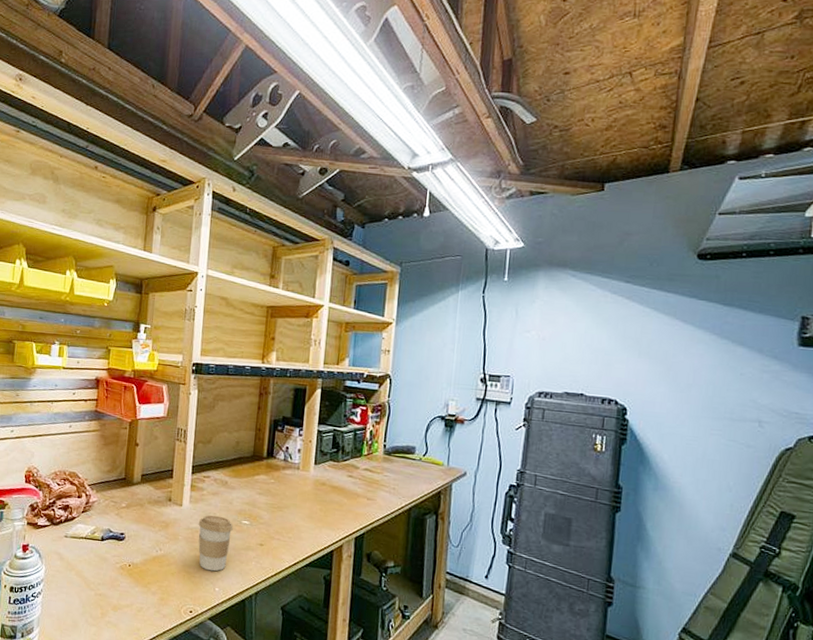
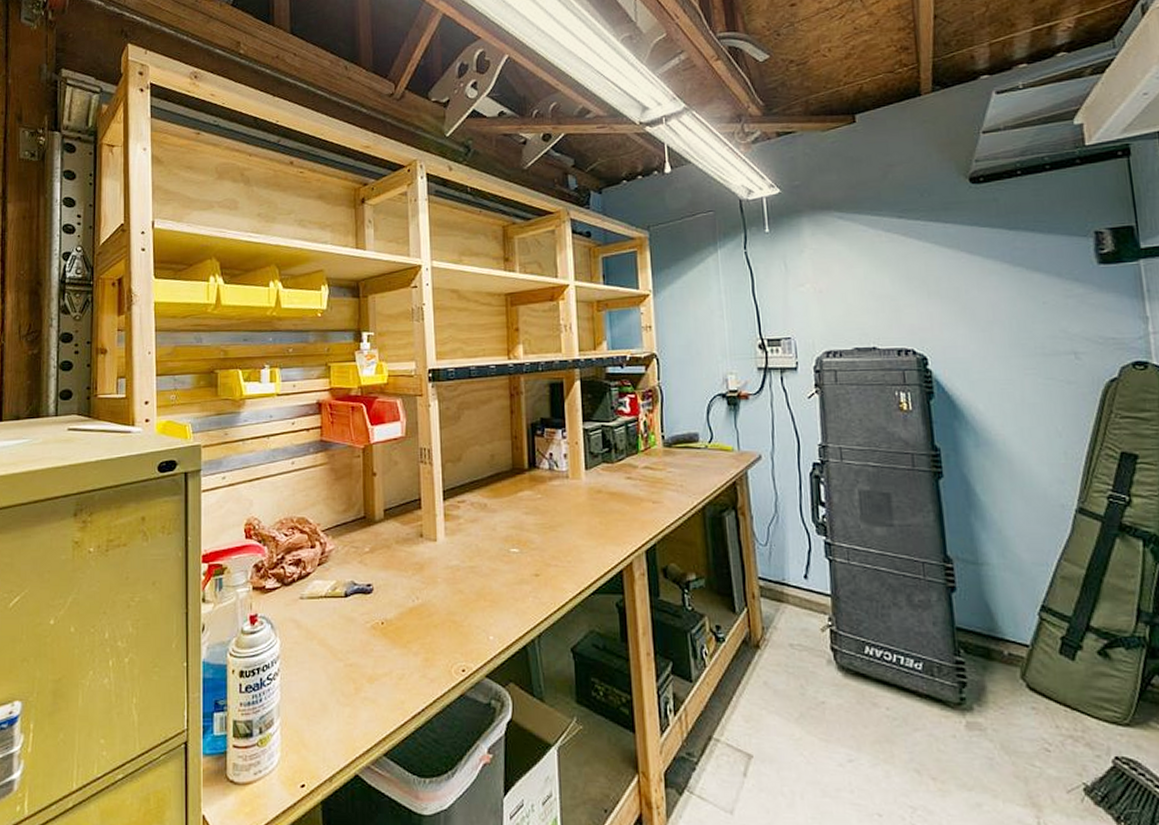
coffee cup: present [198,515,233,572] -> none [458,547,501,616]

